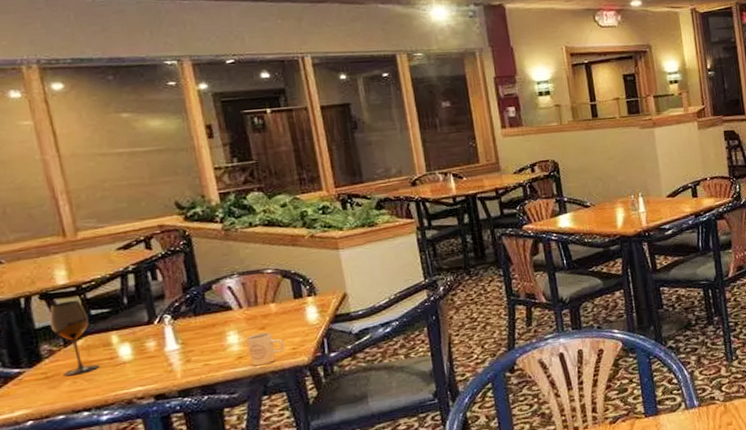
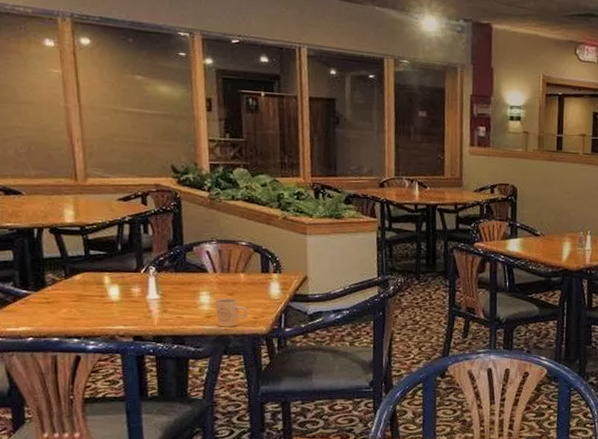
wineglass: present [49,300,99,376] -> none [55,238,91,305]

